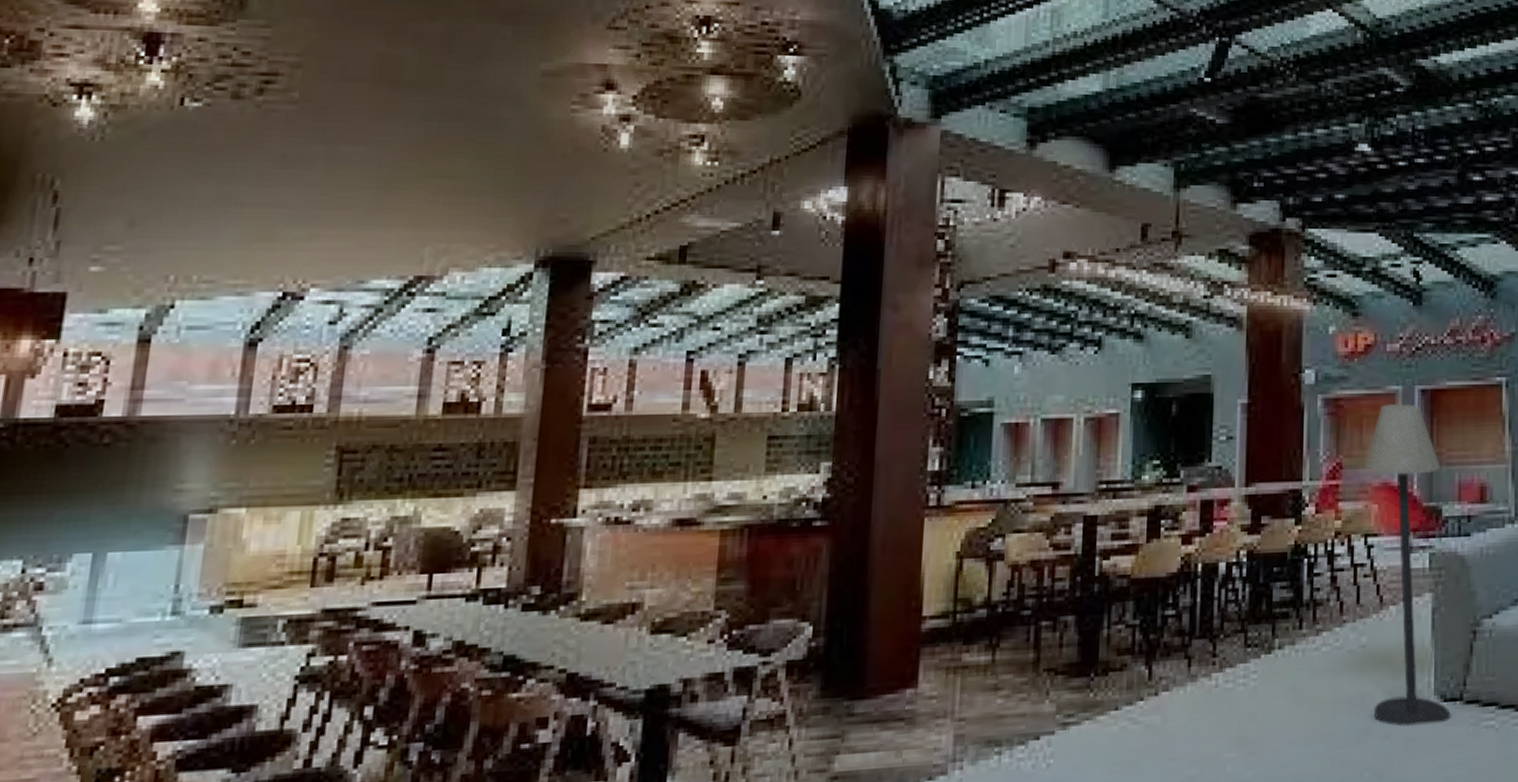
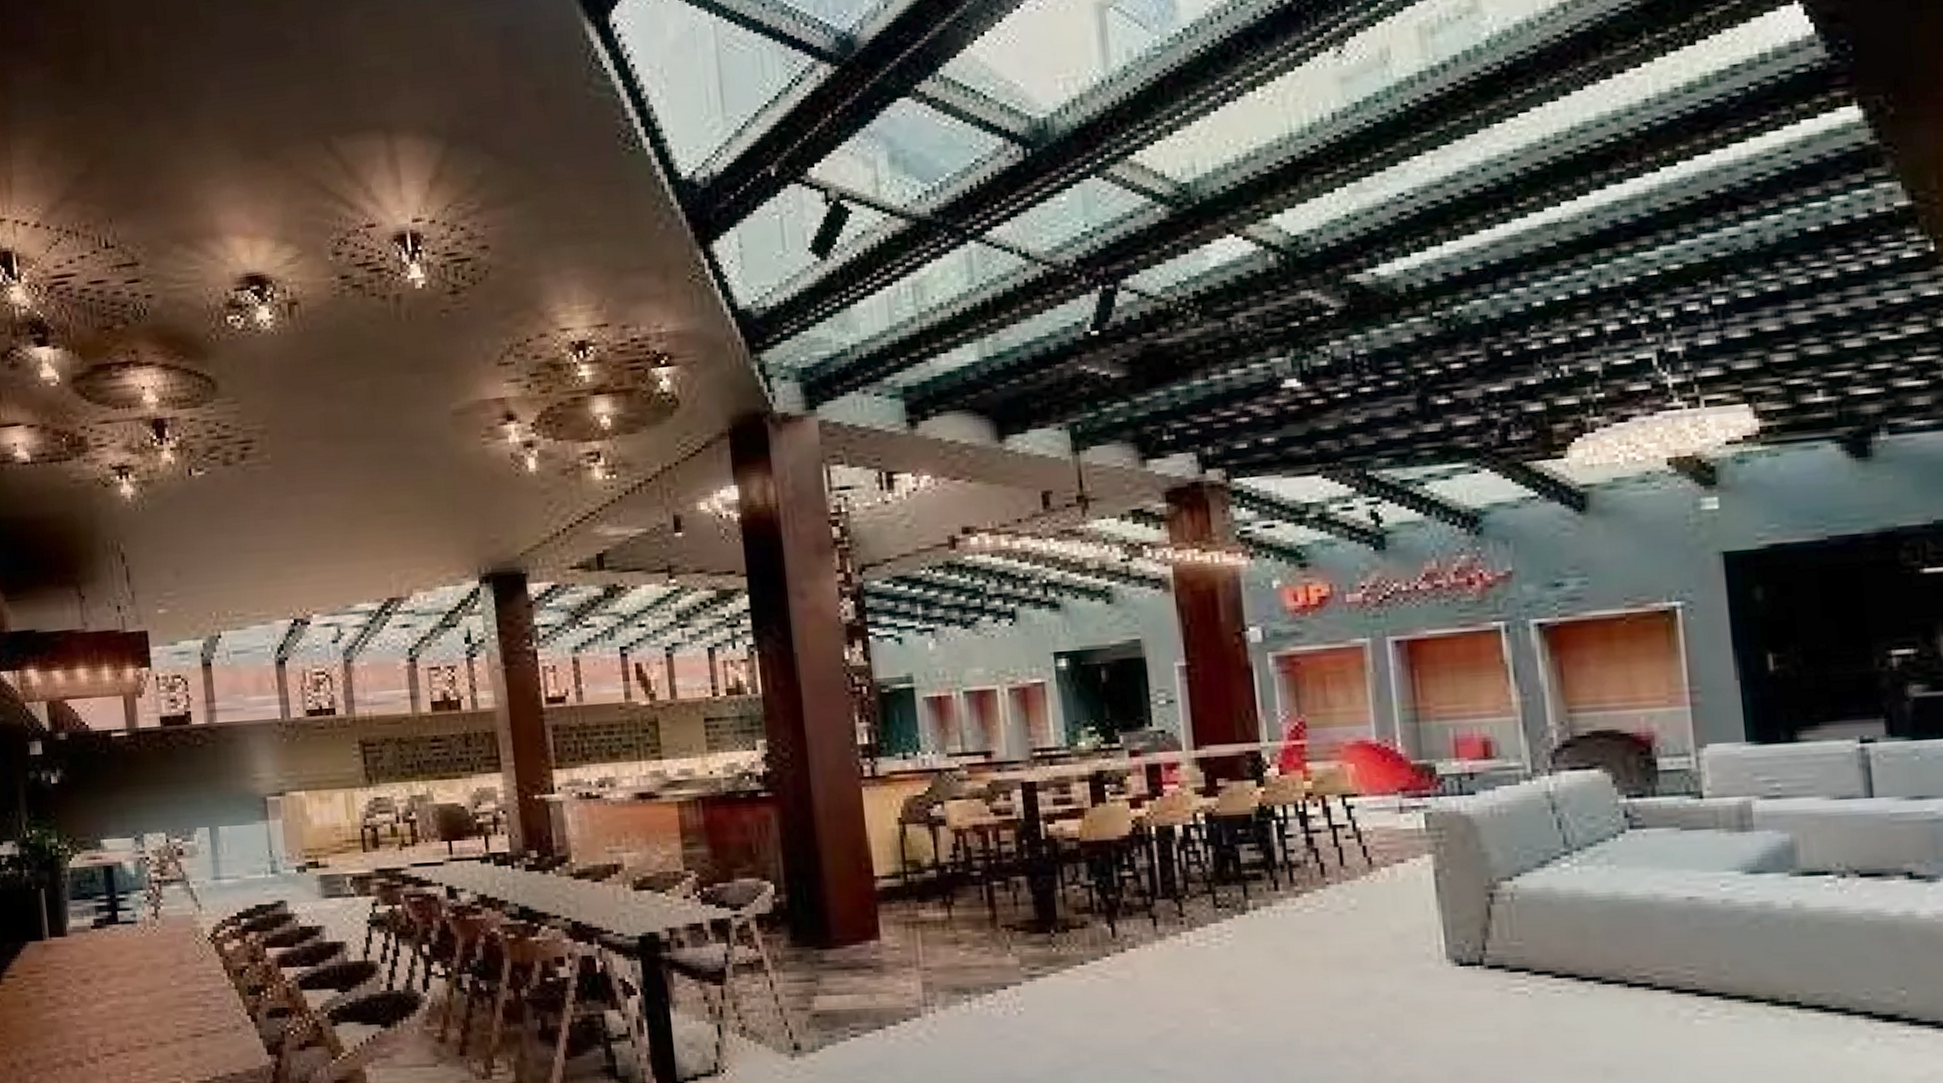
floor lamp: present [1364,404,1452,727] -> none [1333,656,1471,990]

